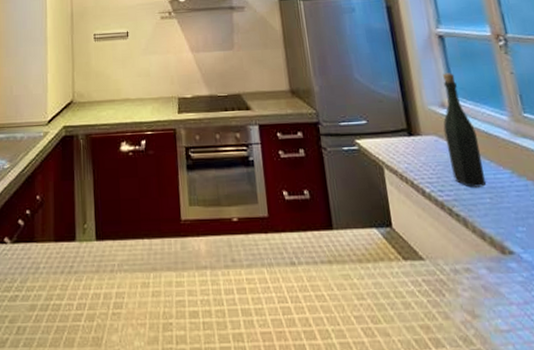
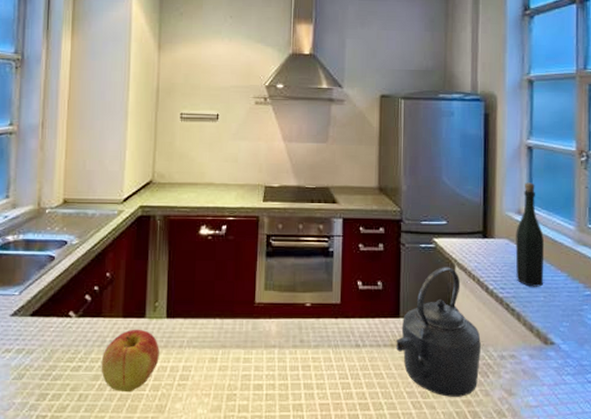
apple: none [36,253,92,324] -> present [101,329,159,393]
kettle: none [333,170,433,321] -> present [396,267,481,397]

